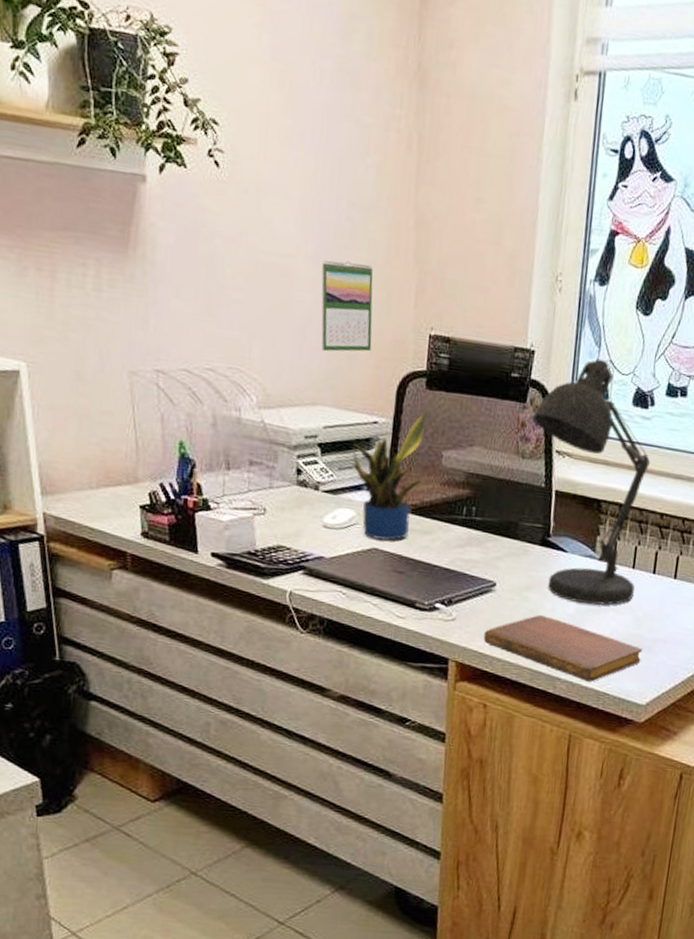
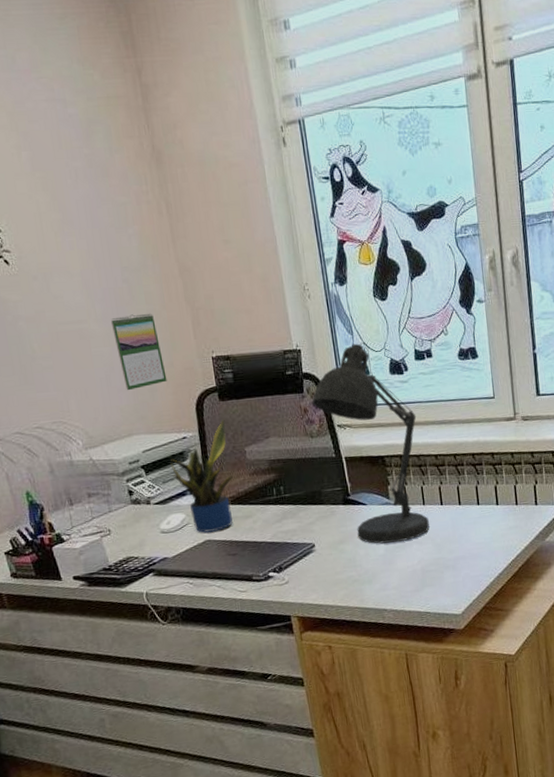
notebook: present [483,615,642,682] -> none [314,560,449,607]

